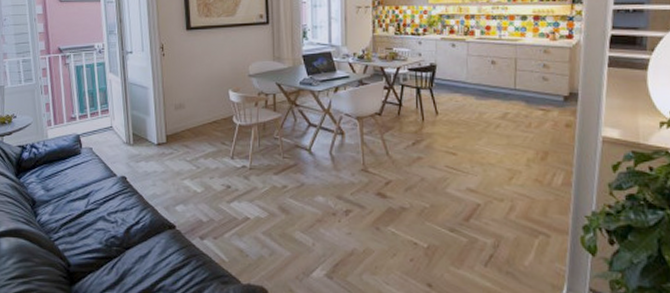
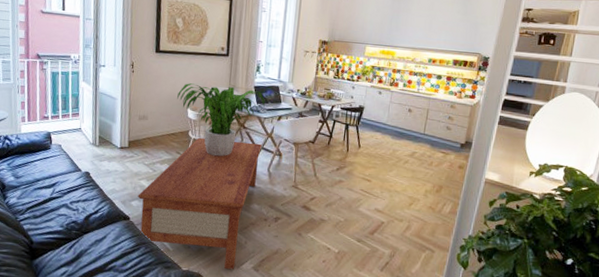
coffee table: none [182,122,319,280] -> present [137,137,262,270]
potted plant: none [216,60,317,143] -> present [177,83,265,157]

